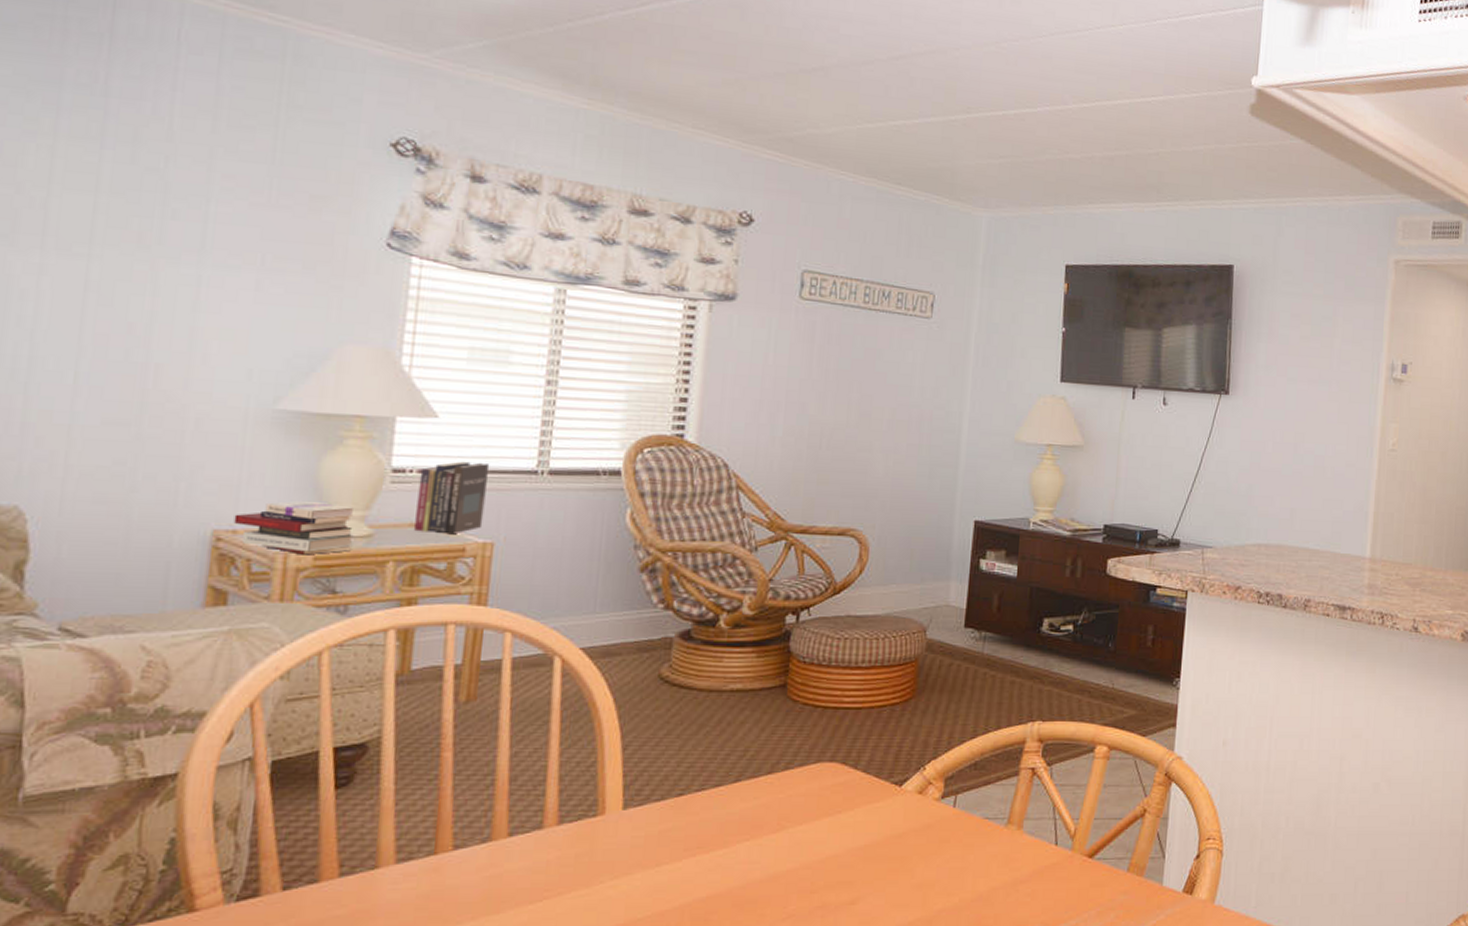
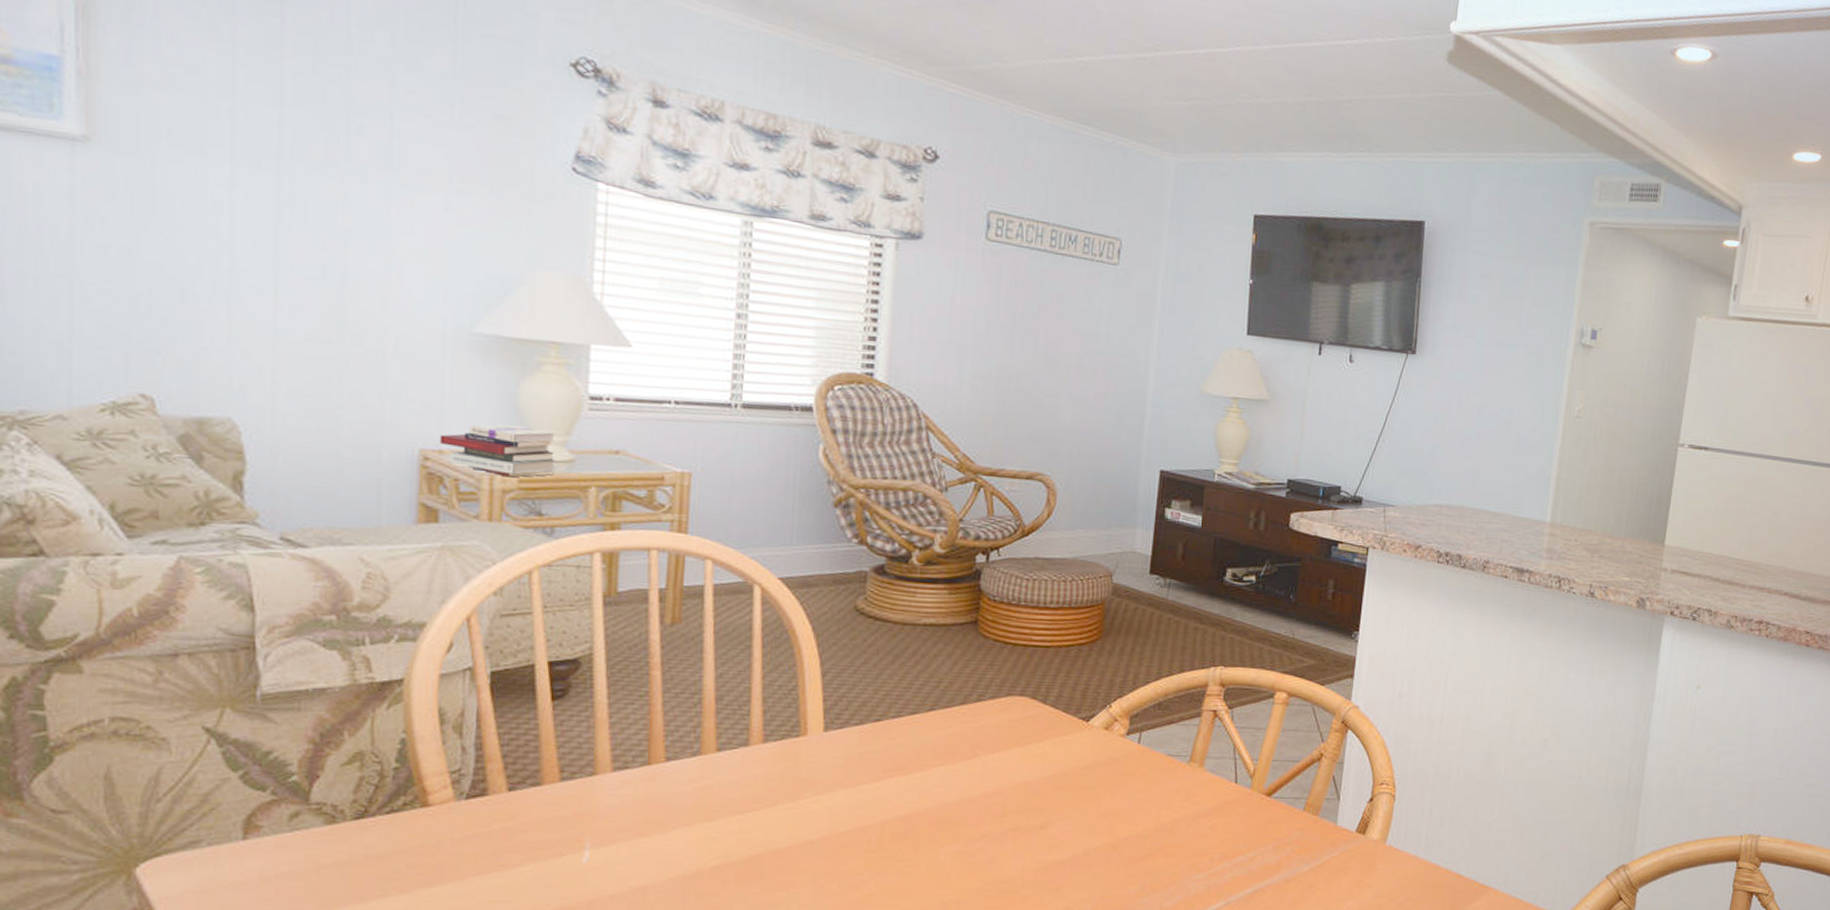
books: present [414,461,490,535] -> none [614,391,685,463]

